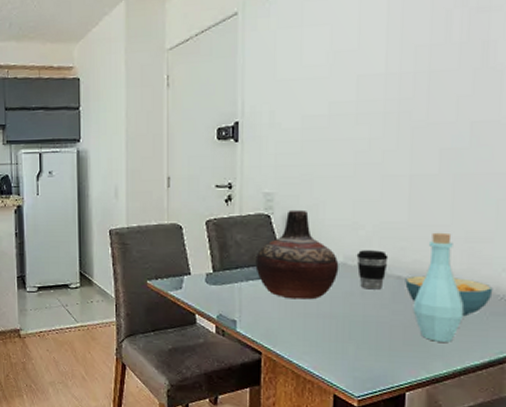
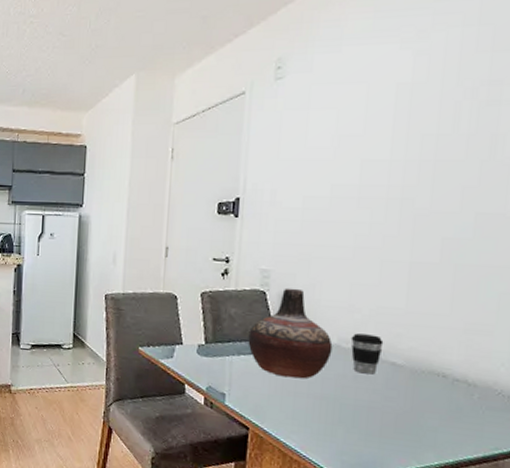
cereal bowl: present [405,275,493,317] -> none [399,363,491,409]
bottle: present [413,232,465,342] -> none [406,321,460,434]

